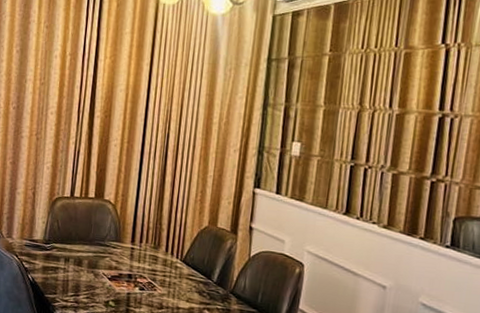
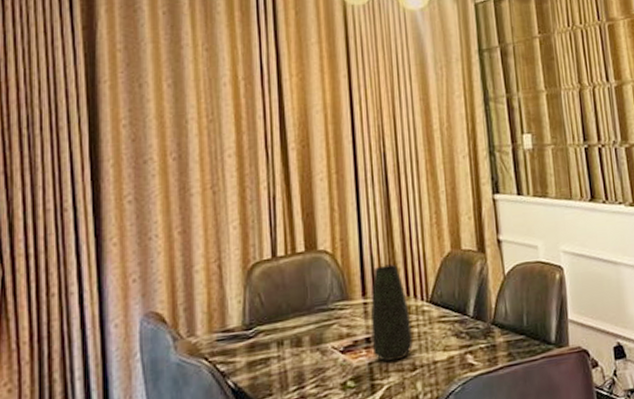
vase: none [132,223,166,298] -> present [370,264,413,362]

